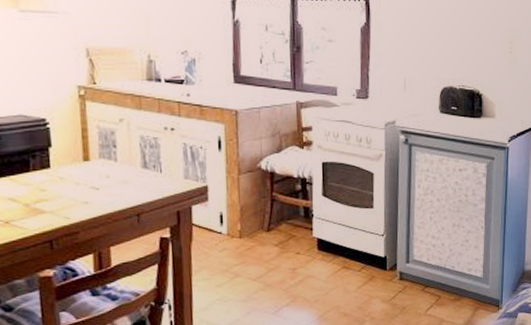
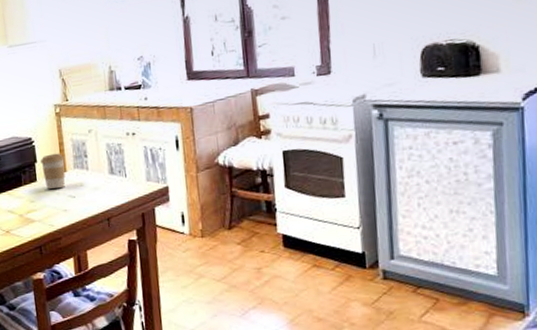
coffee cup: none [56,139,89,178] -> present [40,153,66,189]

